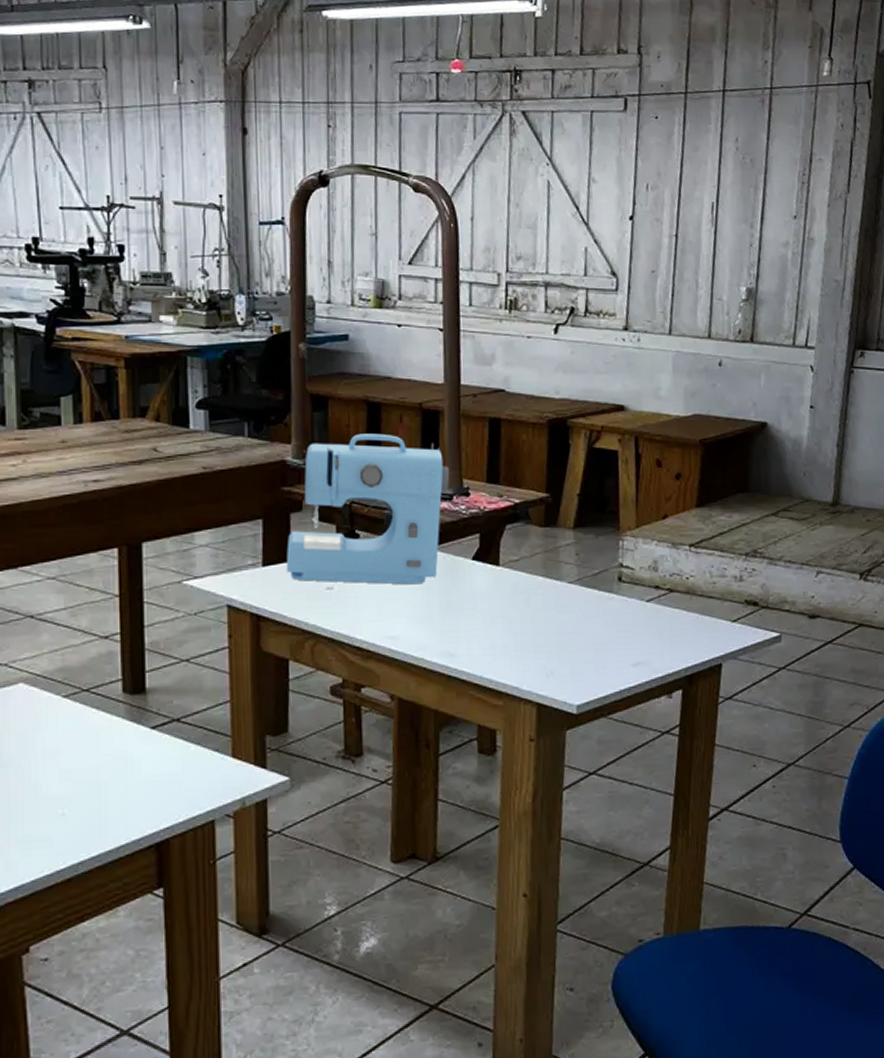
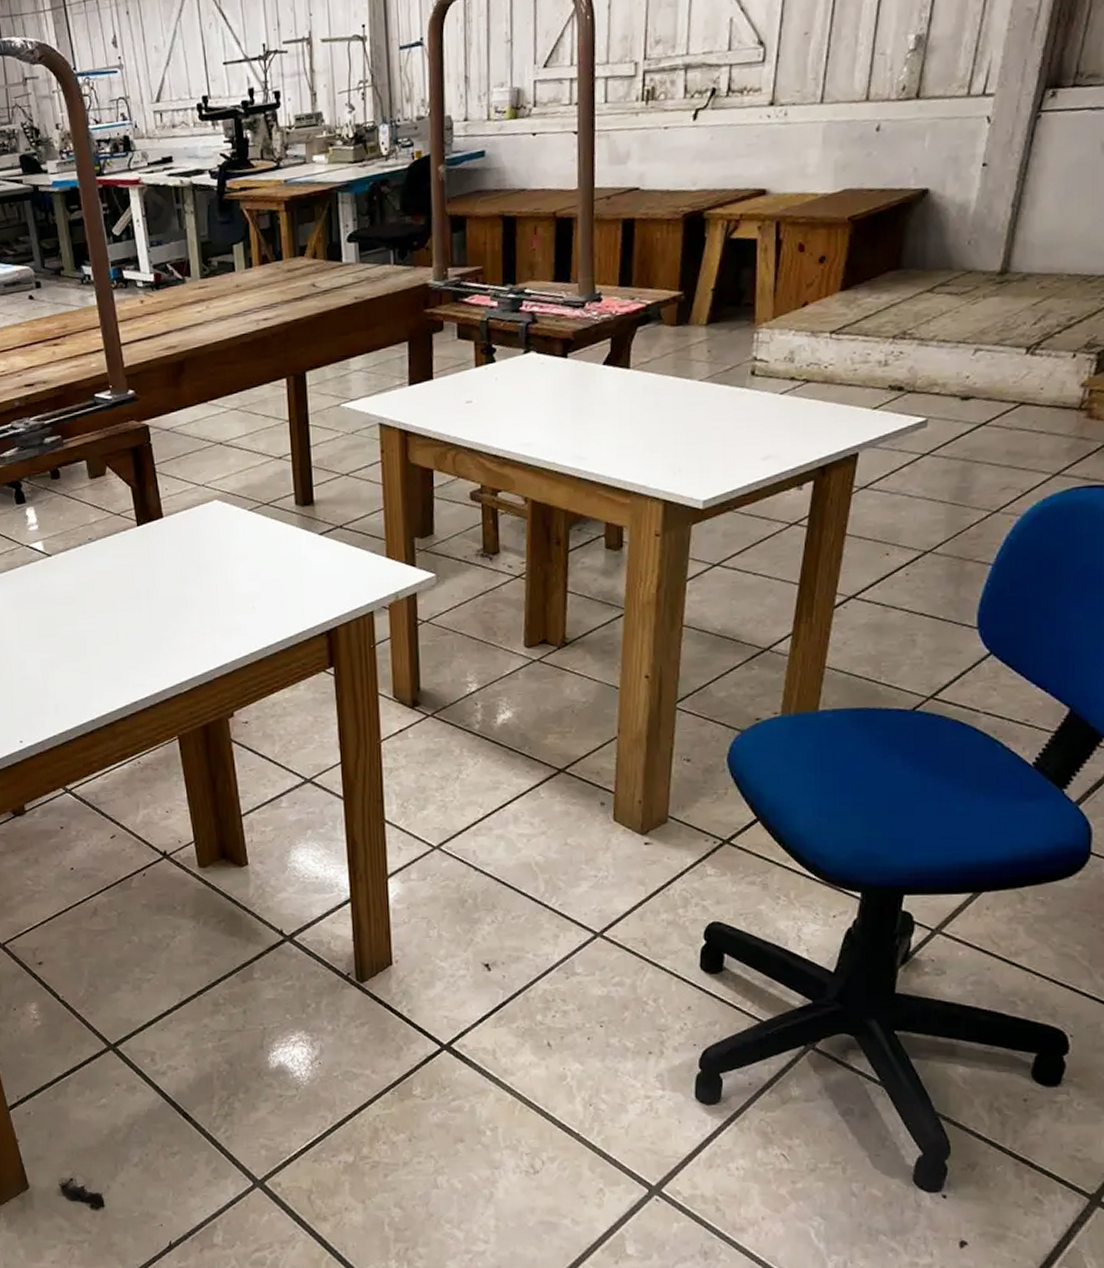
sewing machine: present [286,433,450,585] -> none [430,247,583,397]

